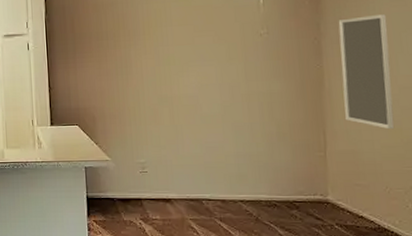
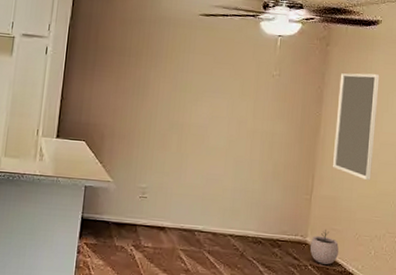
plant pot: none [332,186,368,222] -> present [309,230,339,265]

